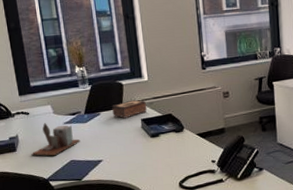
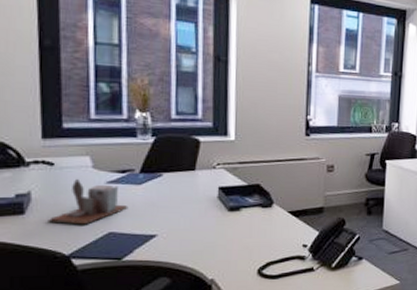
tissue box: present [112,99,147,119] -> none [180,162,228,184]

